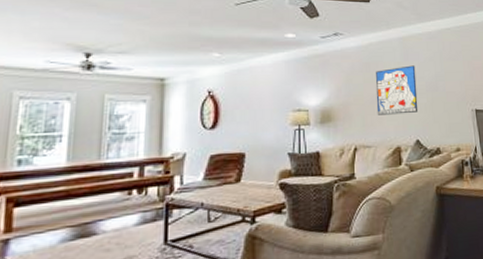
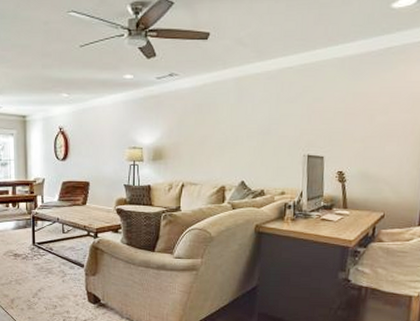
wall art: present [376,65,419,115] -> none [205,107,249,156]

